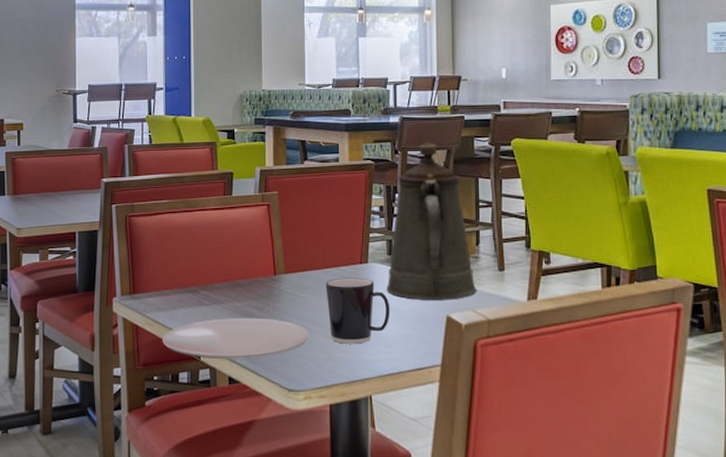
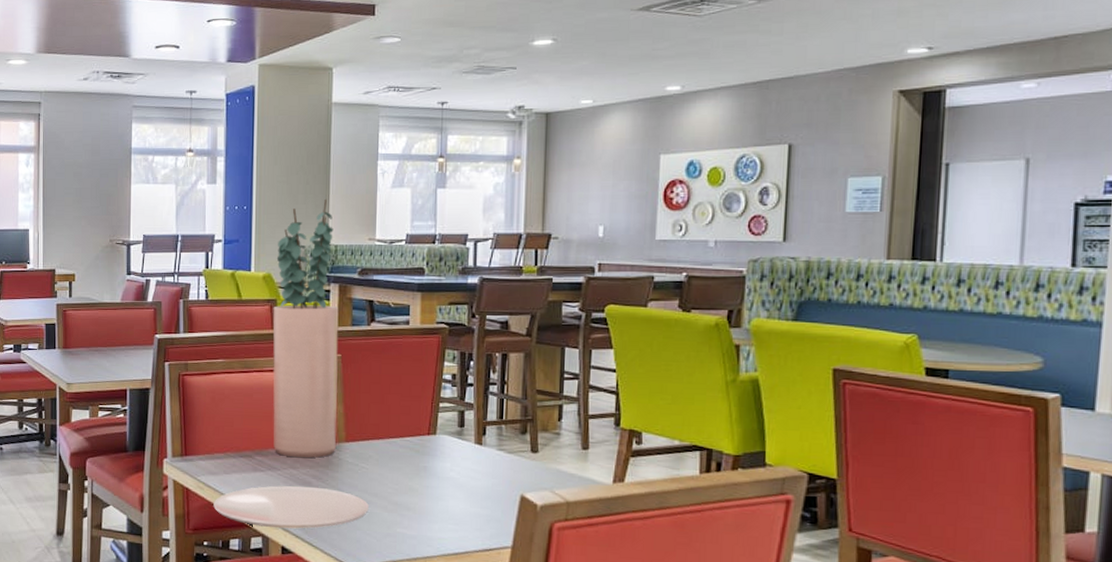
vase: none [213,48,277,291] -> present [273,198,339,458]
mug: present [326,277,390,344] -> none [389,449,459,520]
coffee pot: present [386,142,477,299] -> none [455,305,557,478]

